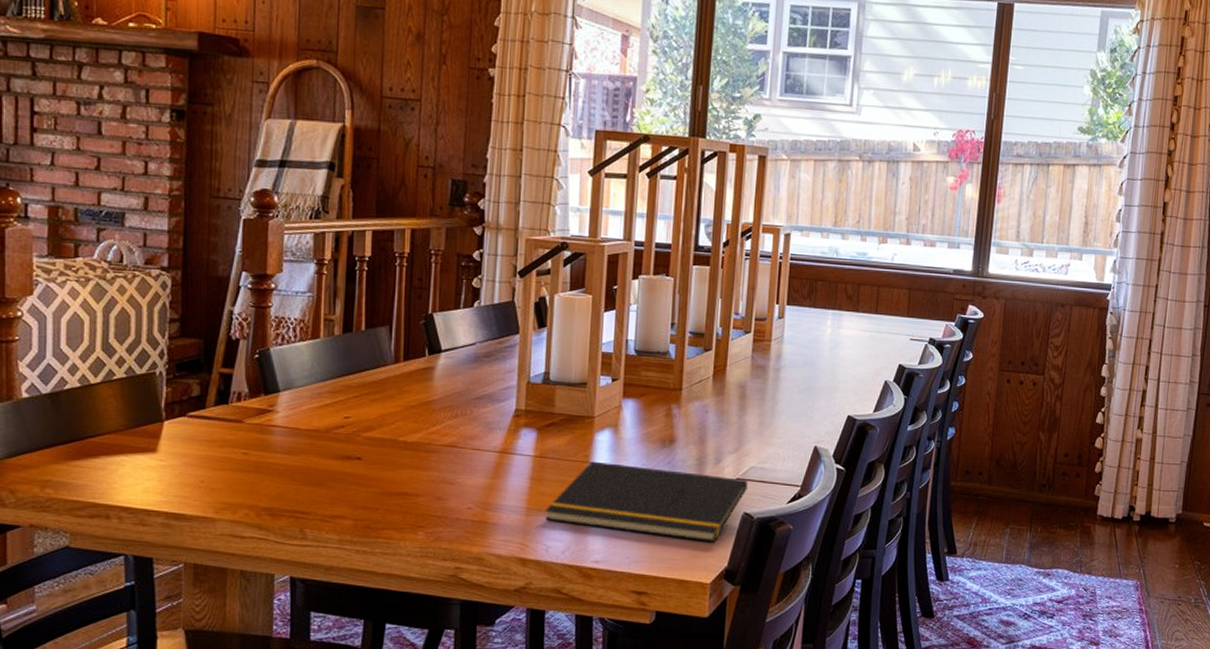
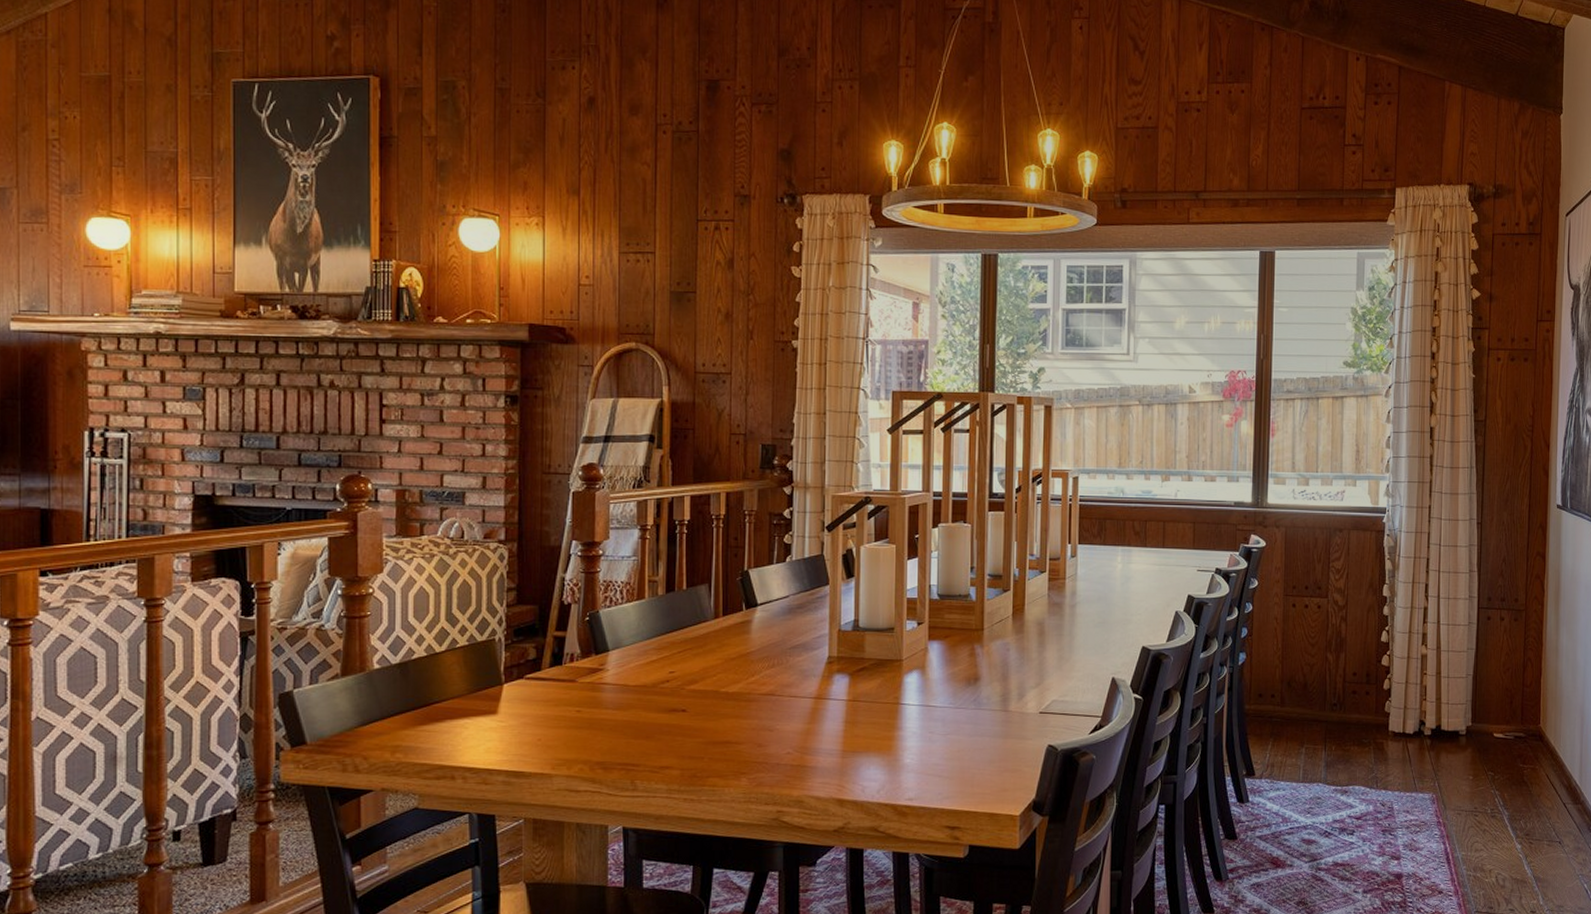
notepad: present [545,461,748,542] -> none [860,702,1050,775]

